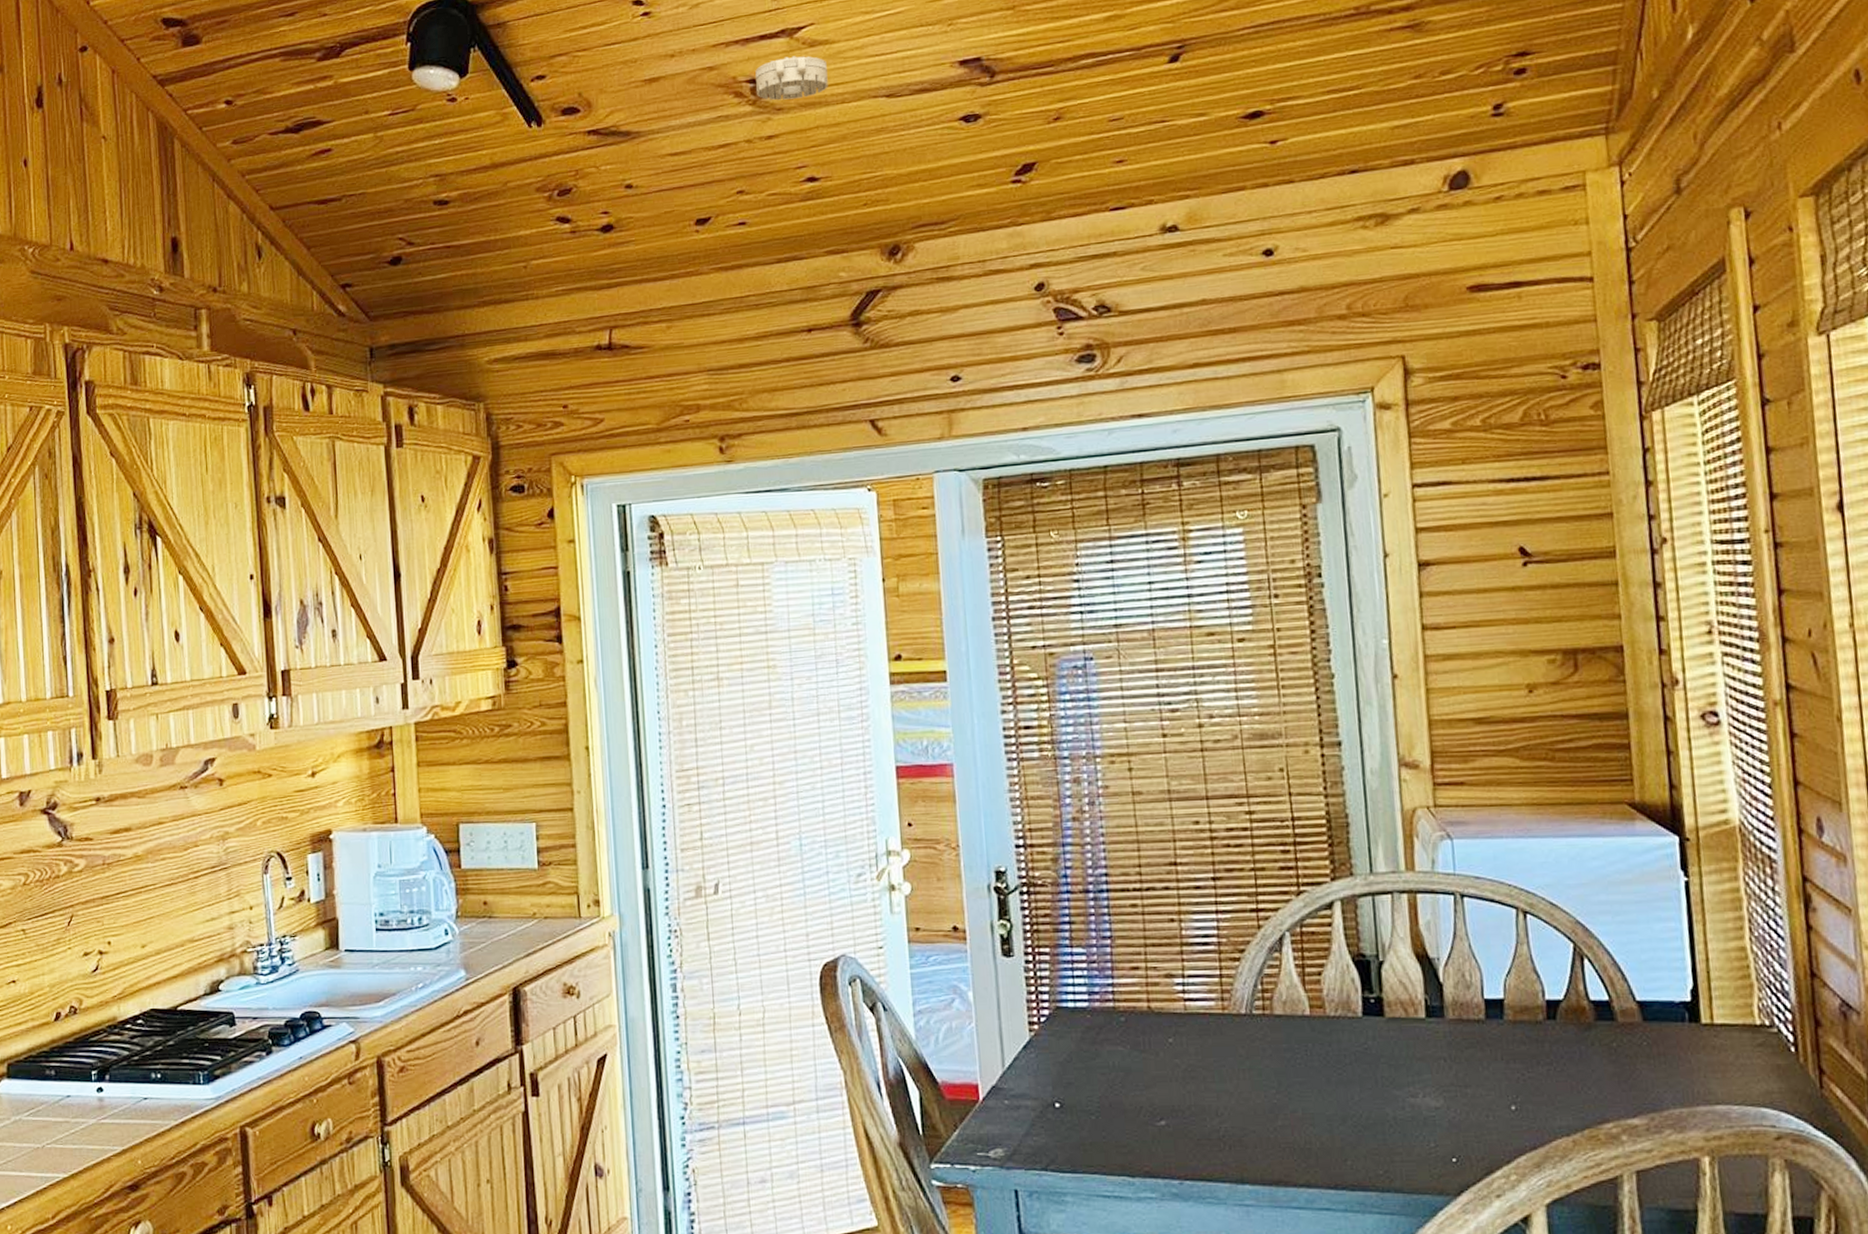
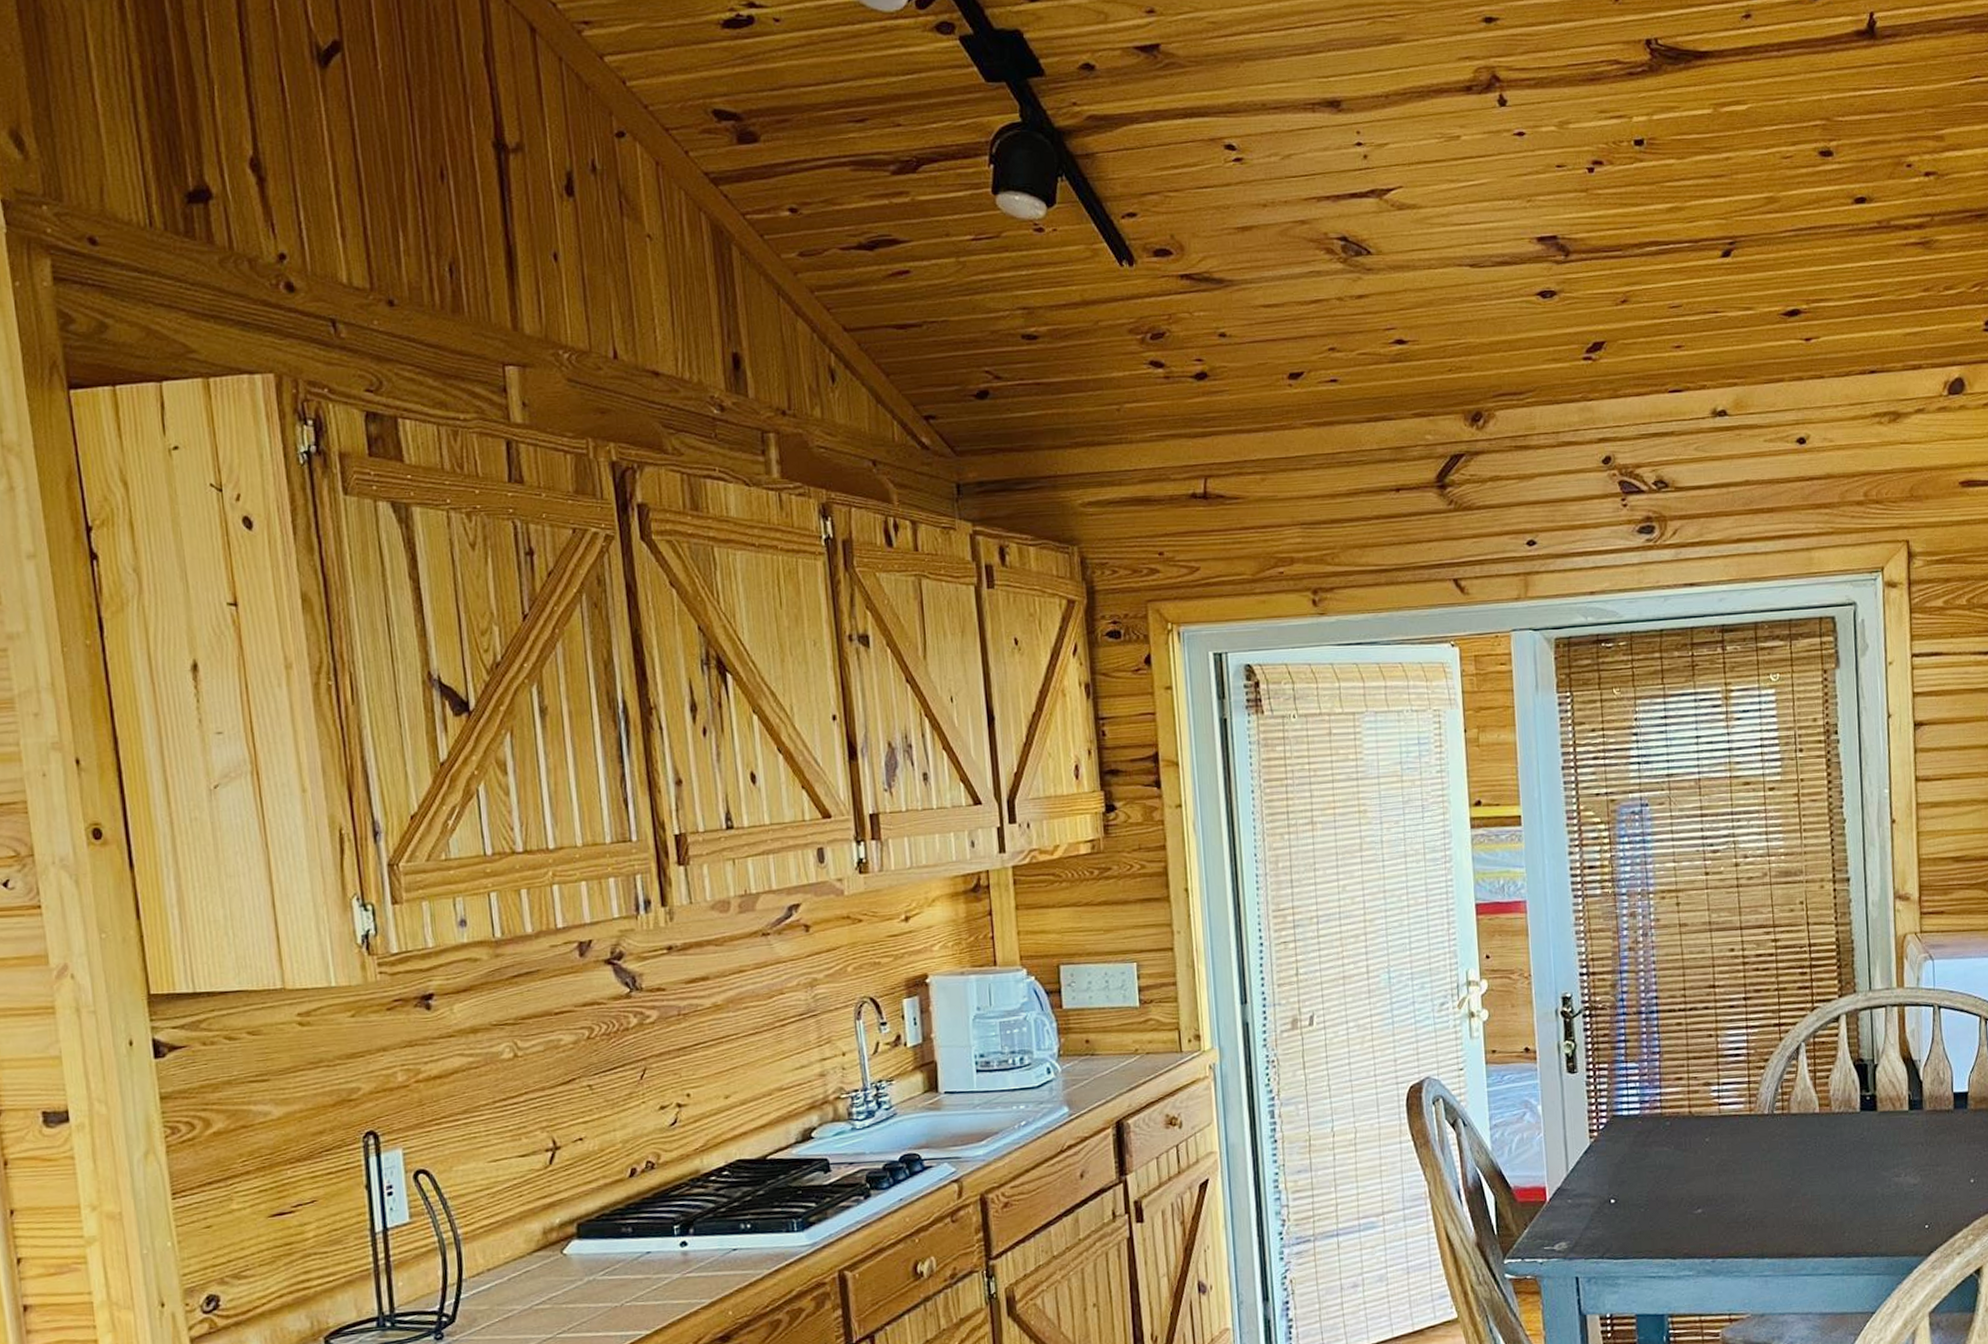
smoke detector: present [755,56,828,101] -> none [1346,217,1416,261]

